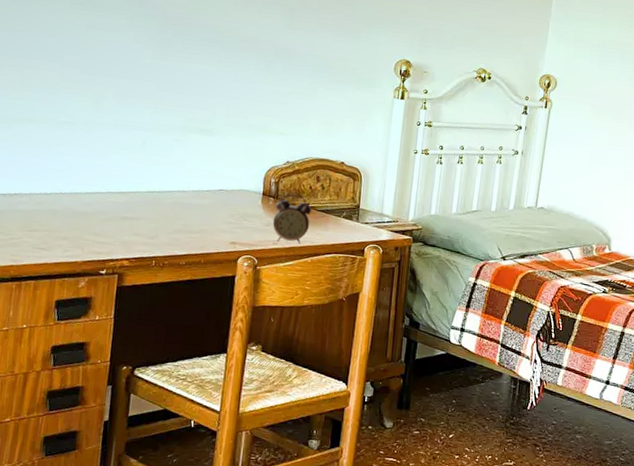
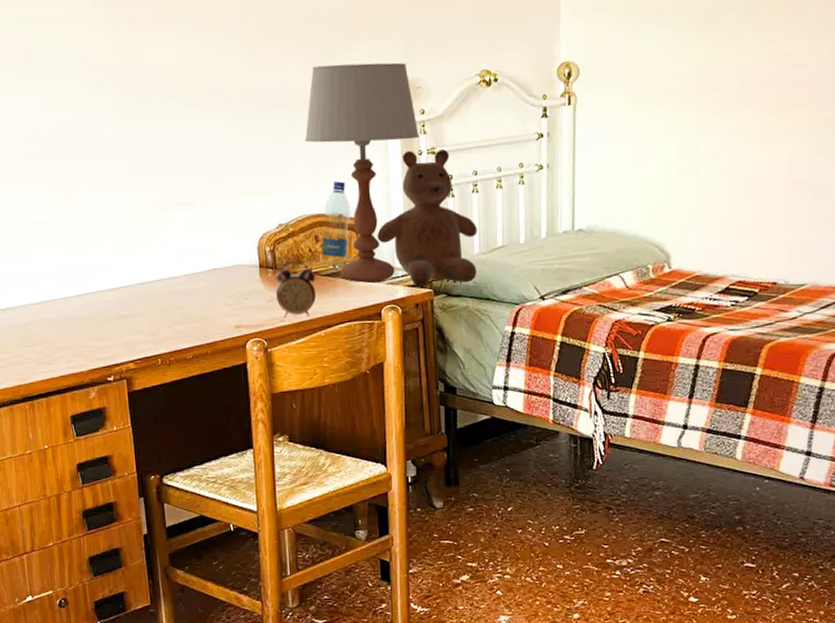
bottle: none [319,134,353,208] -> present [321,181,351,270]
table lamp: none [322,38,421,224] -> present [304,62,419,283]
teddy bear: none [371,120,458,237] -> present [377,149,478,286]

